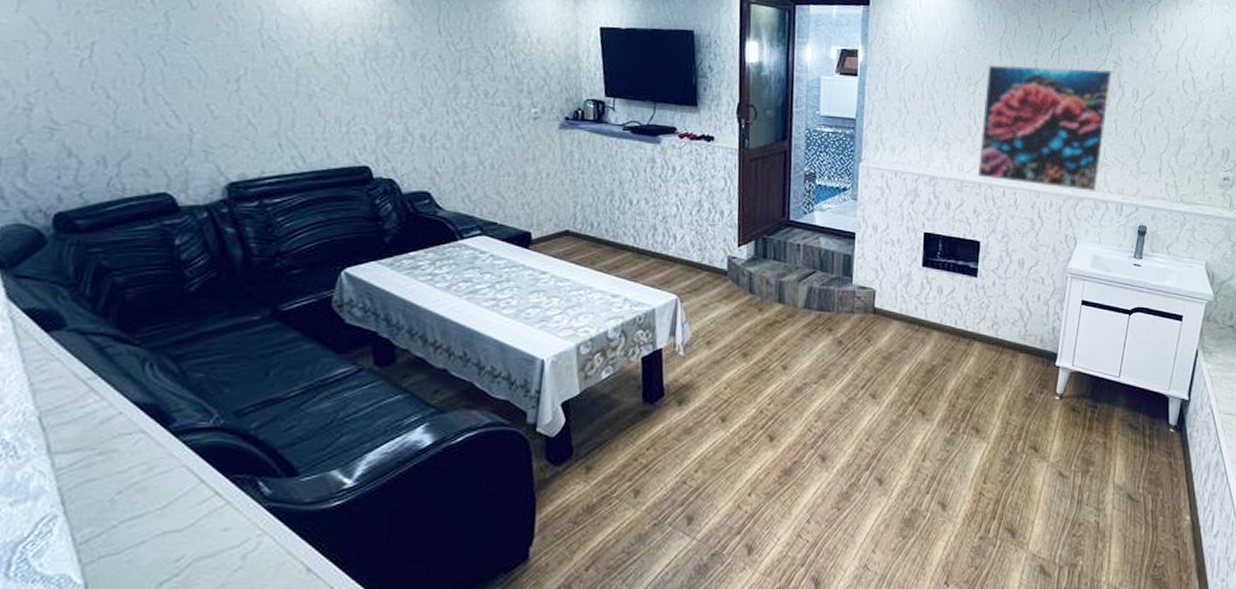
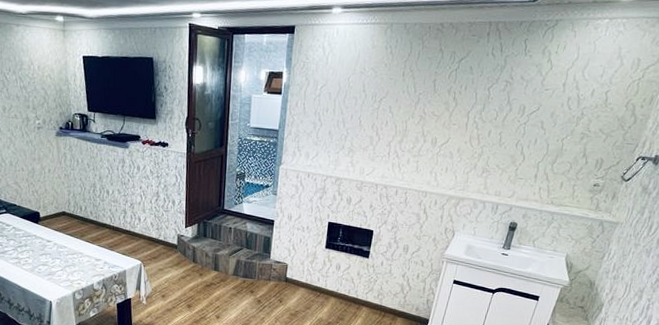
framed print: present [977,64,1111,192] -> none [375,84,502,194]

